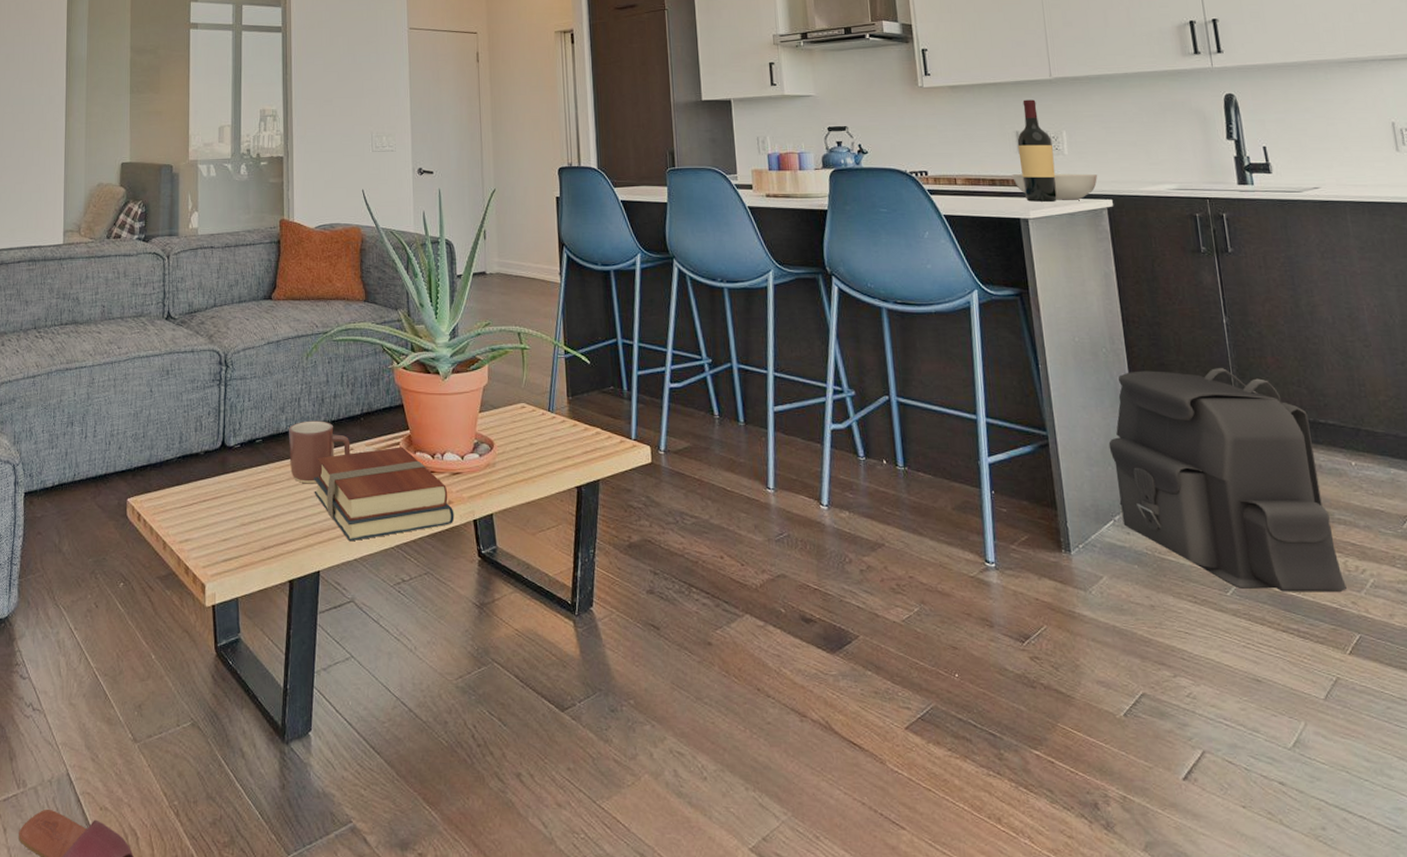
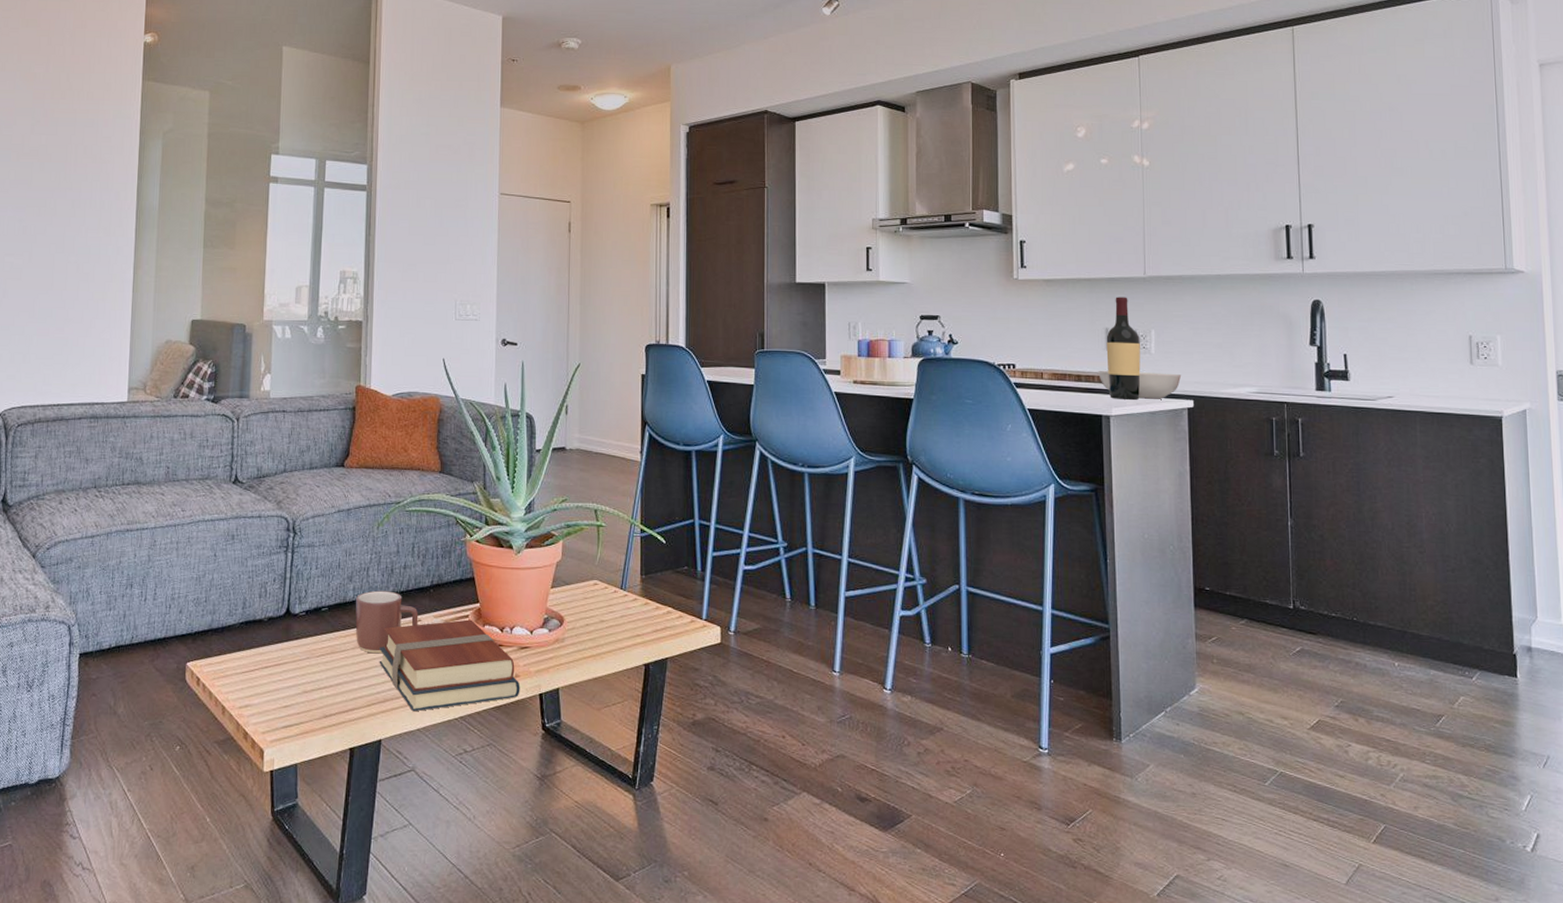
backpack: present [1108,368,1347,593] -> none [1167,569,1377,786]

